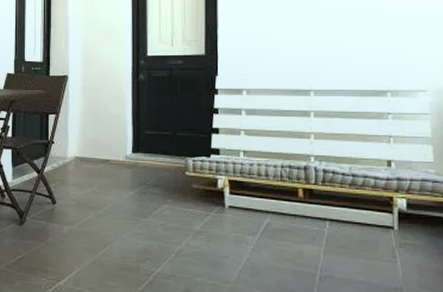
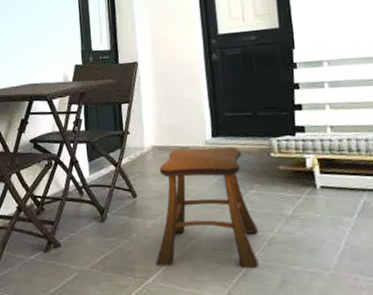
stool: none [68,162,167,278] -> present [155,147,259,269]

